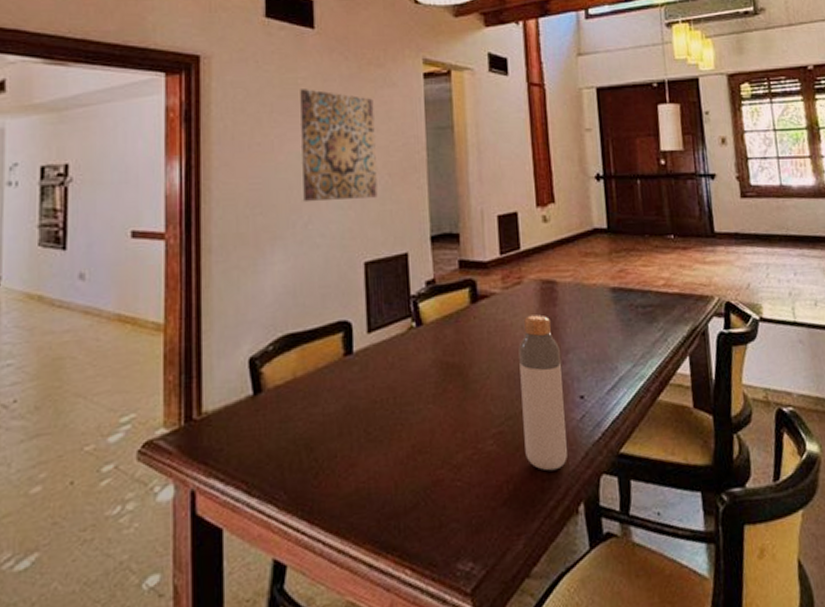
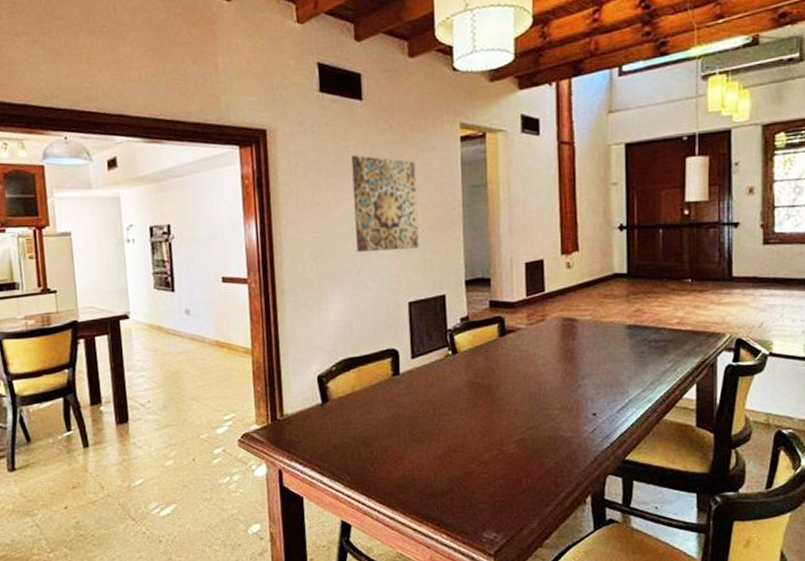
bottle: present [518,314,567,471] -> none [540,347,579,470]

